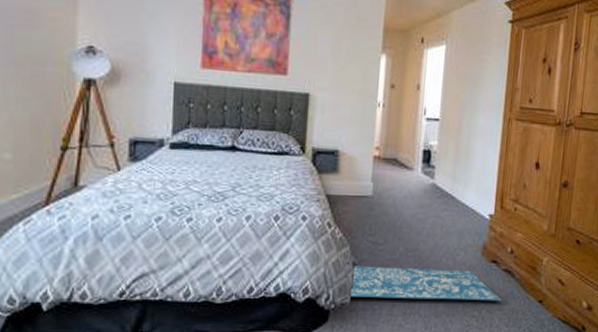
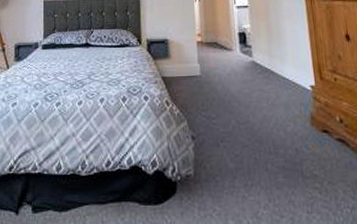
rug: present [348,266,502,301] -> none [191,139,342,172]

